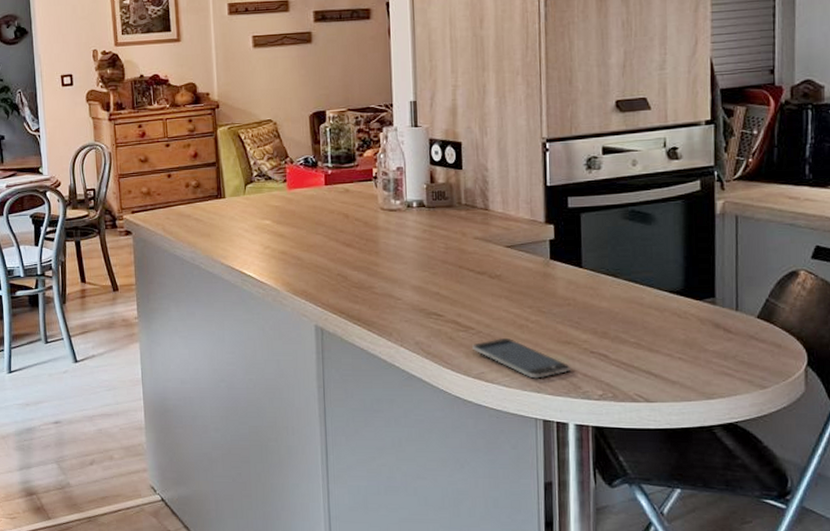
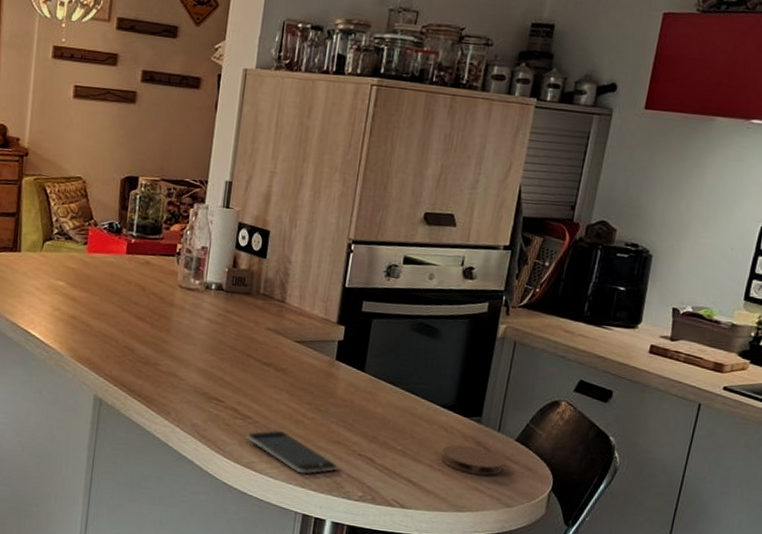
coaster: none [678,329,748,358] -> present [440,444,503,476]

